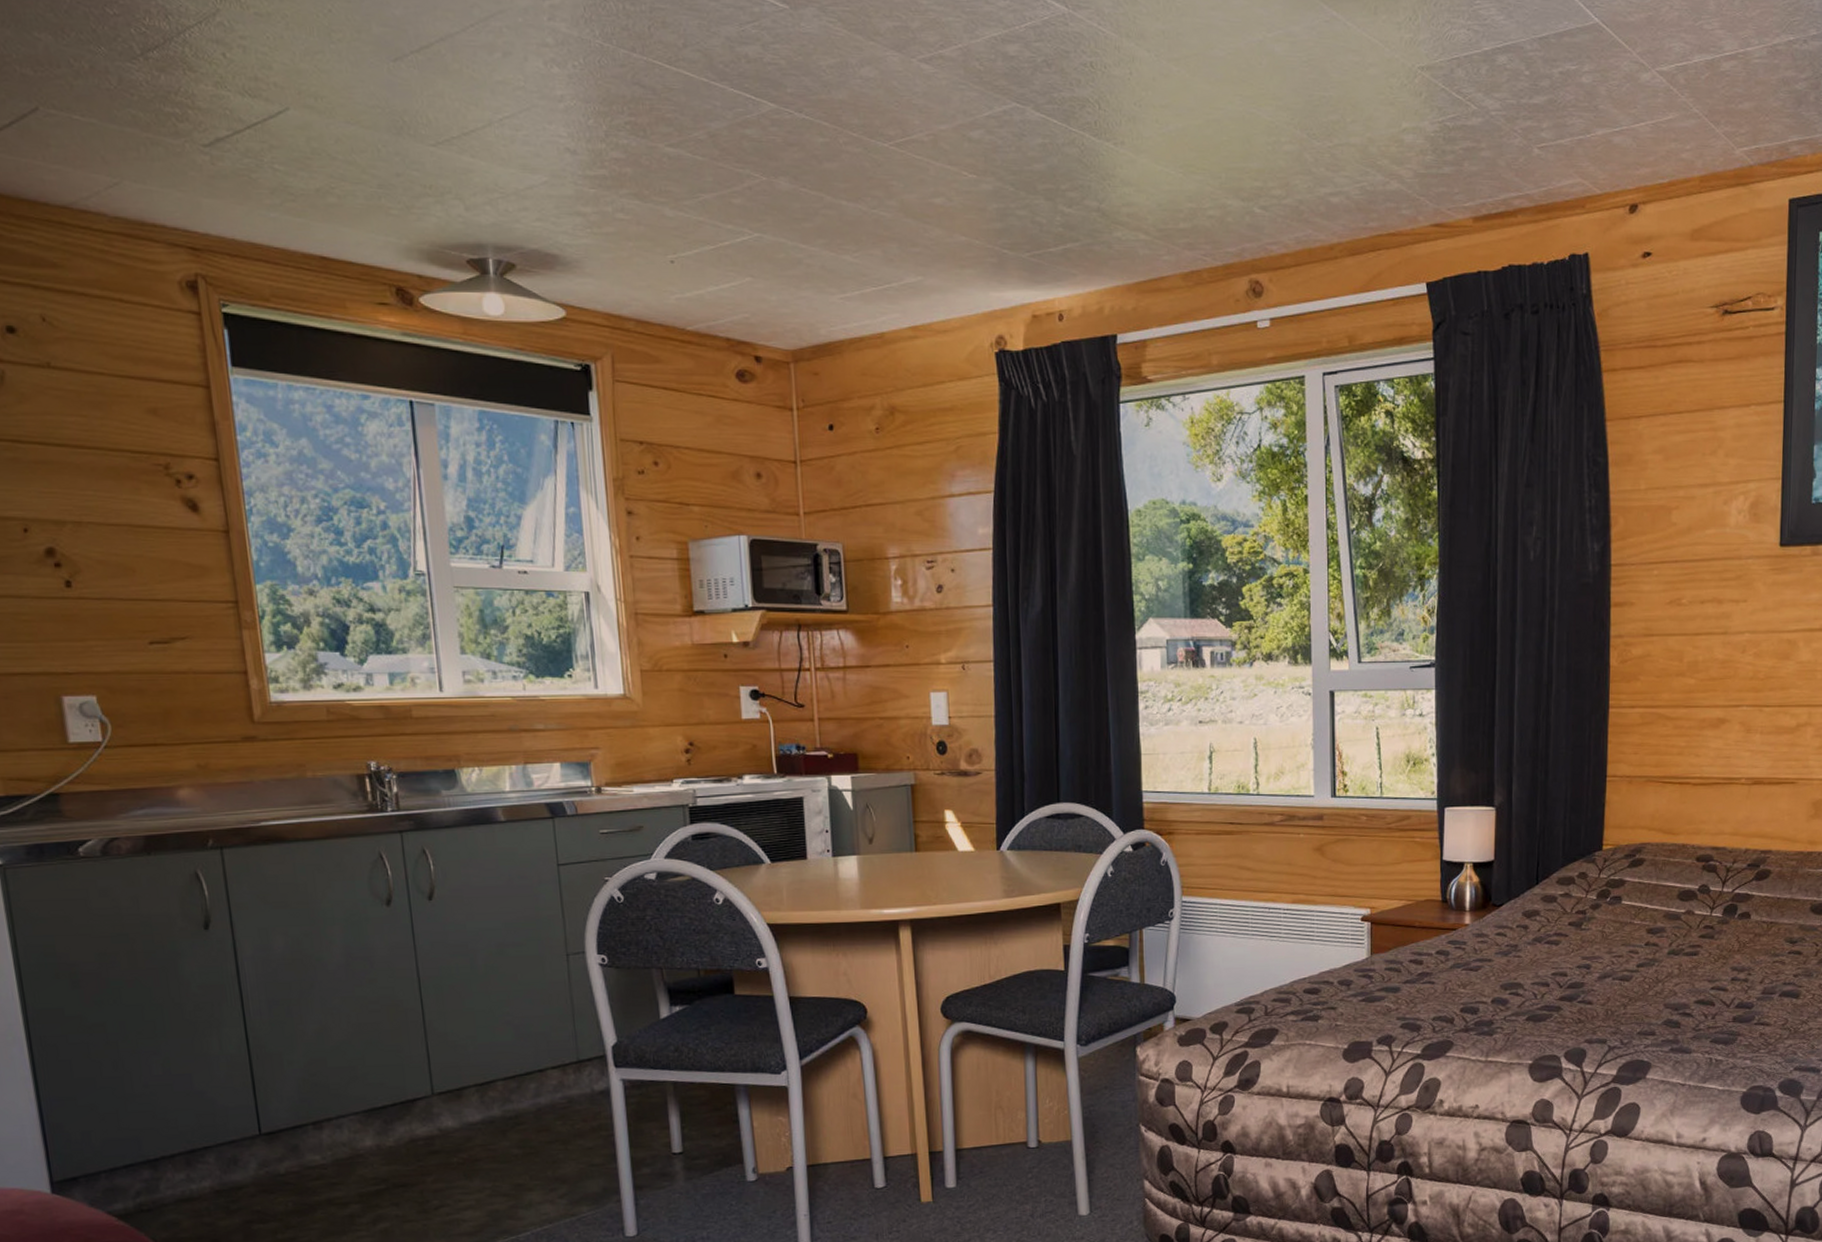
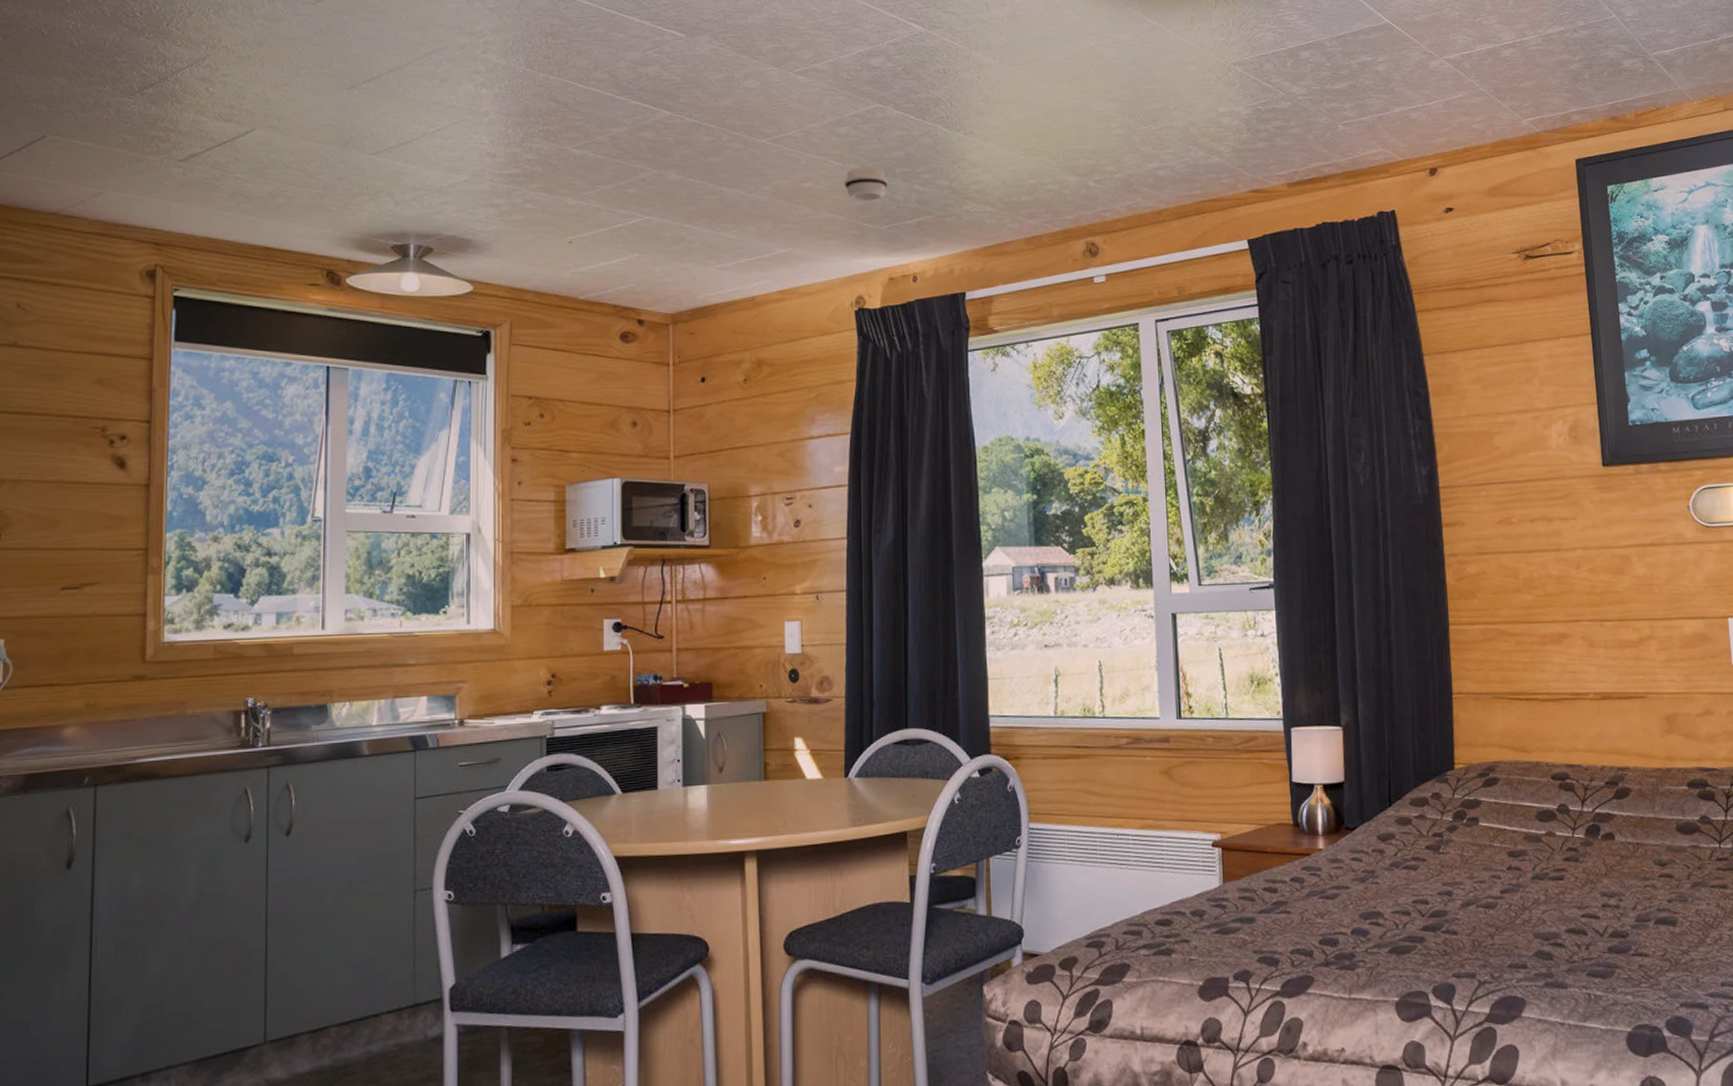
smoke detector: none [979,181,1029,224] -> present [844,167,888,202]

